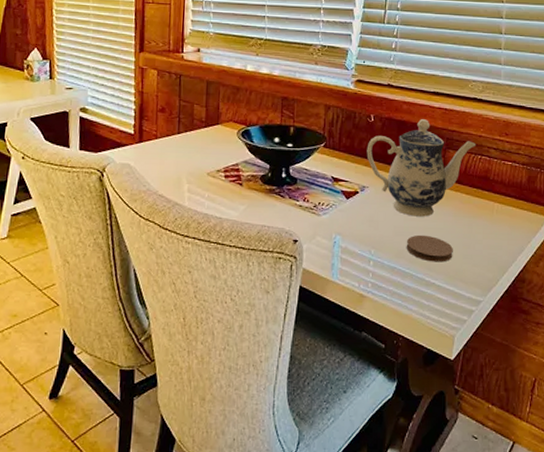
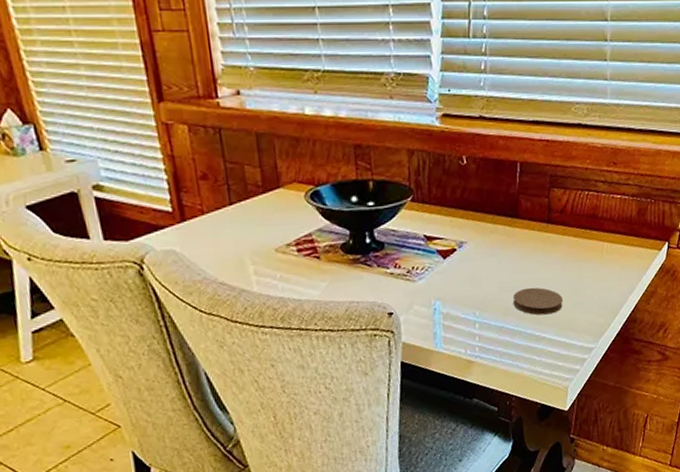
teapot: present [366,119,476,217] -> none [461,155,583,269]

